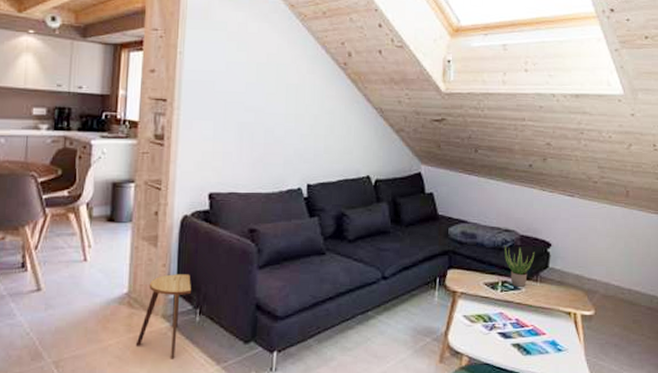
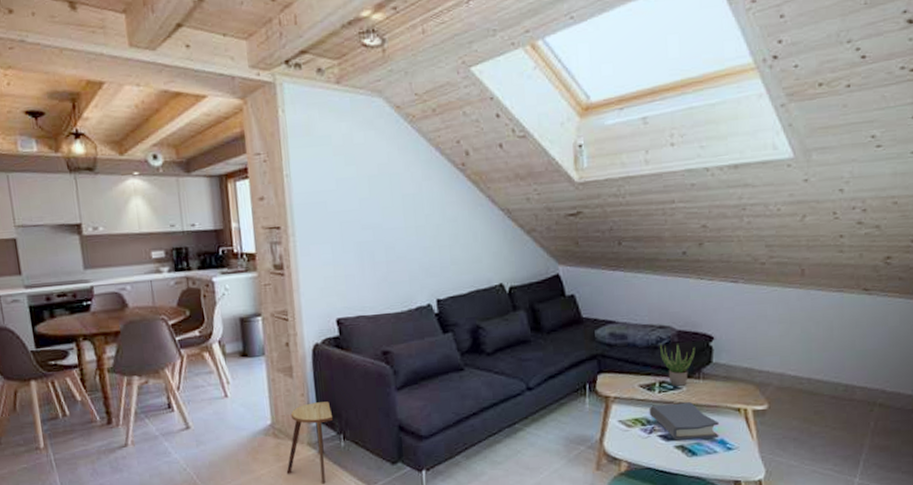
hardback book: none [491,303,551,339] -> present [649,402,719,440]

